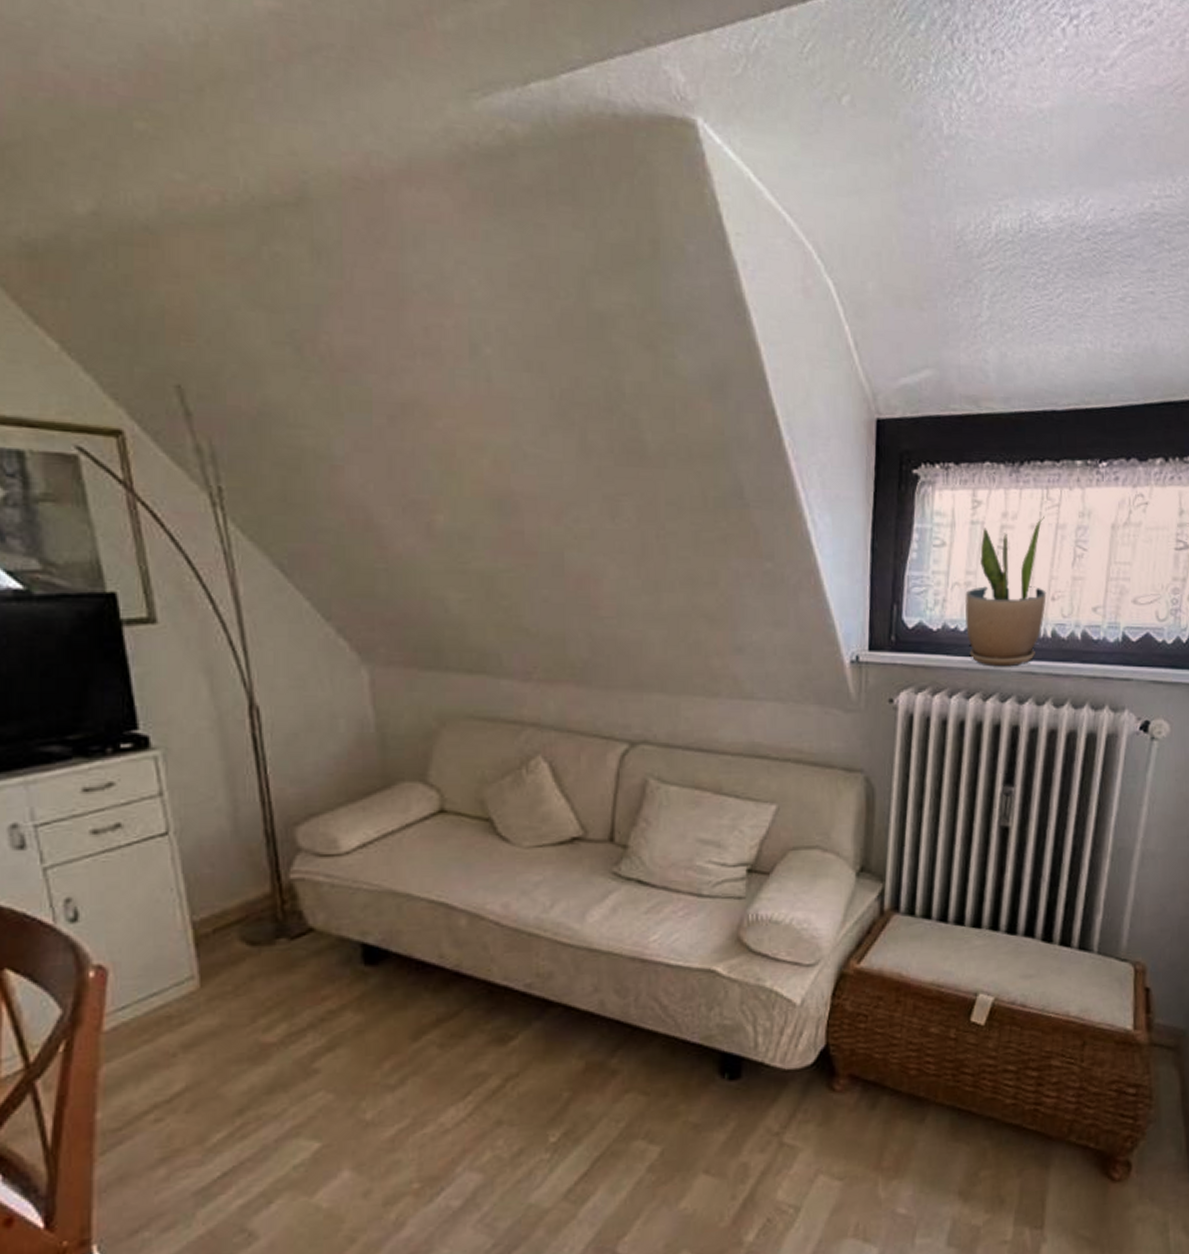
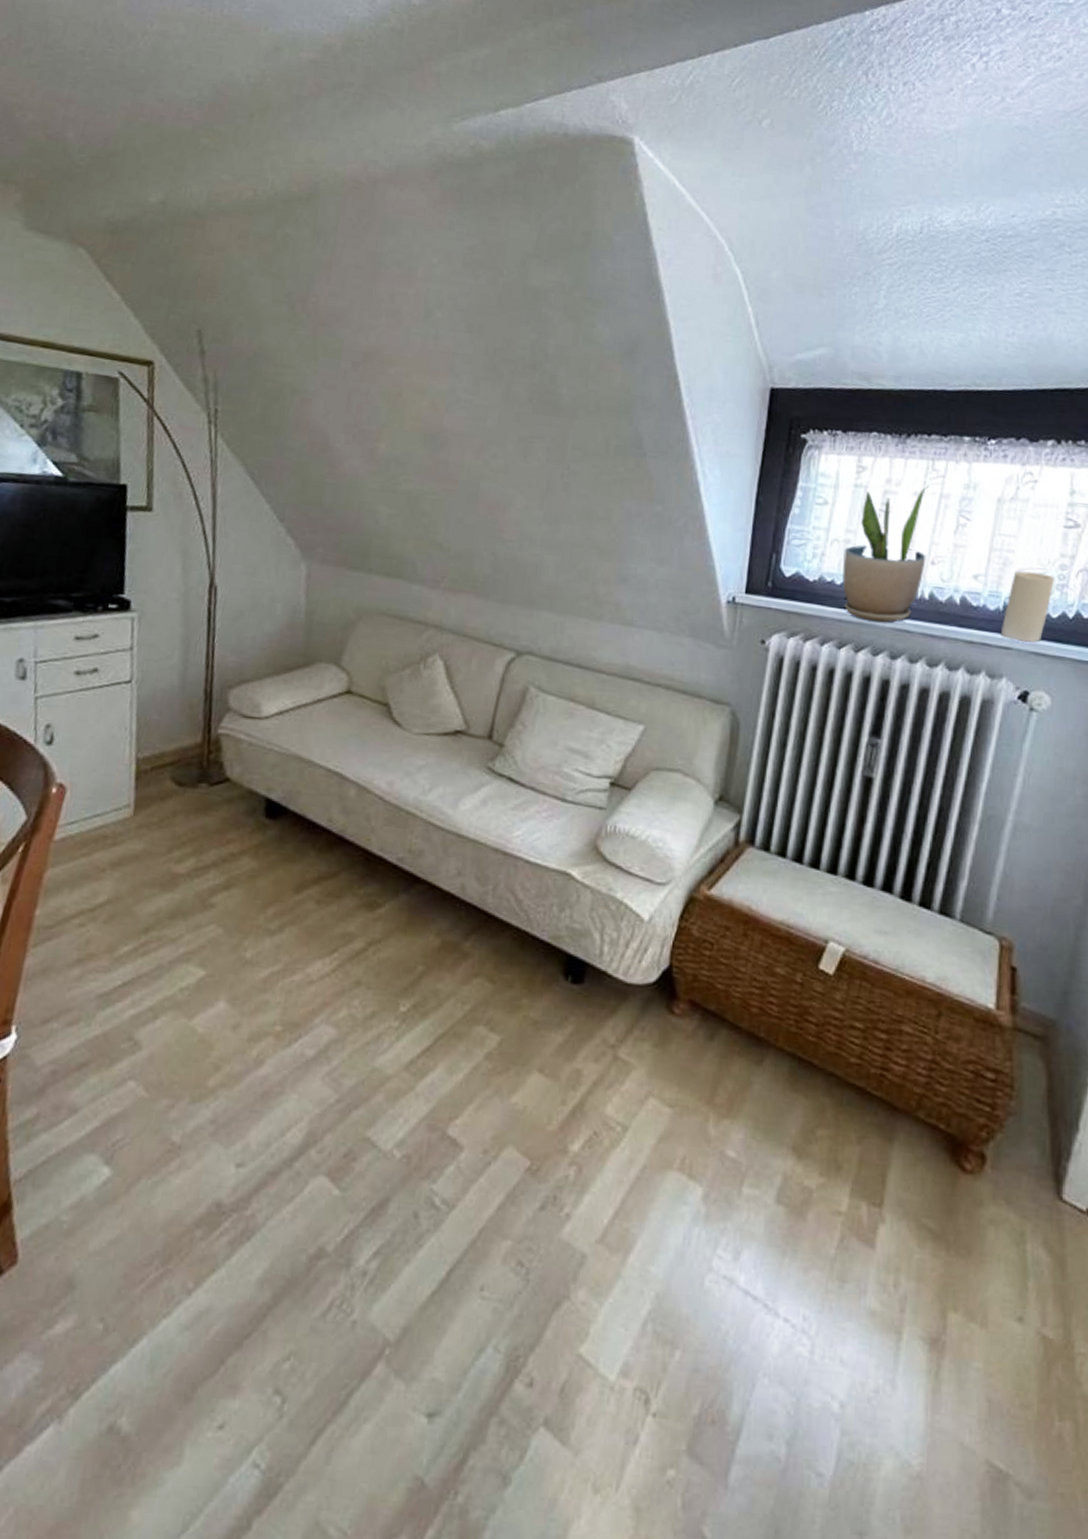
candle: none [1121,599,1169,672] -> present [1001,571,1055,643]

